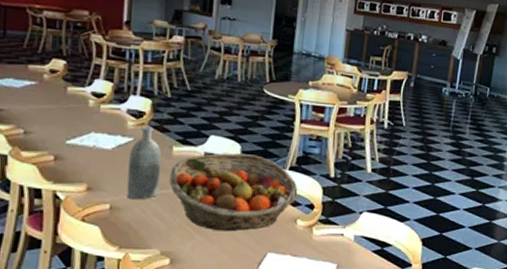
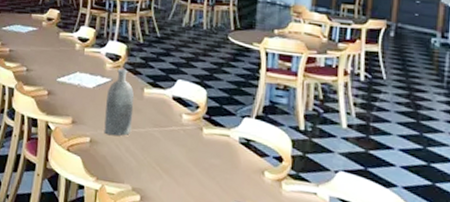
fruit basket: present [169,153,298,232] -> none [140,97,265,176]

